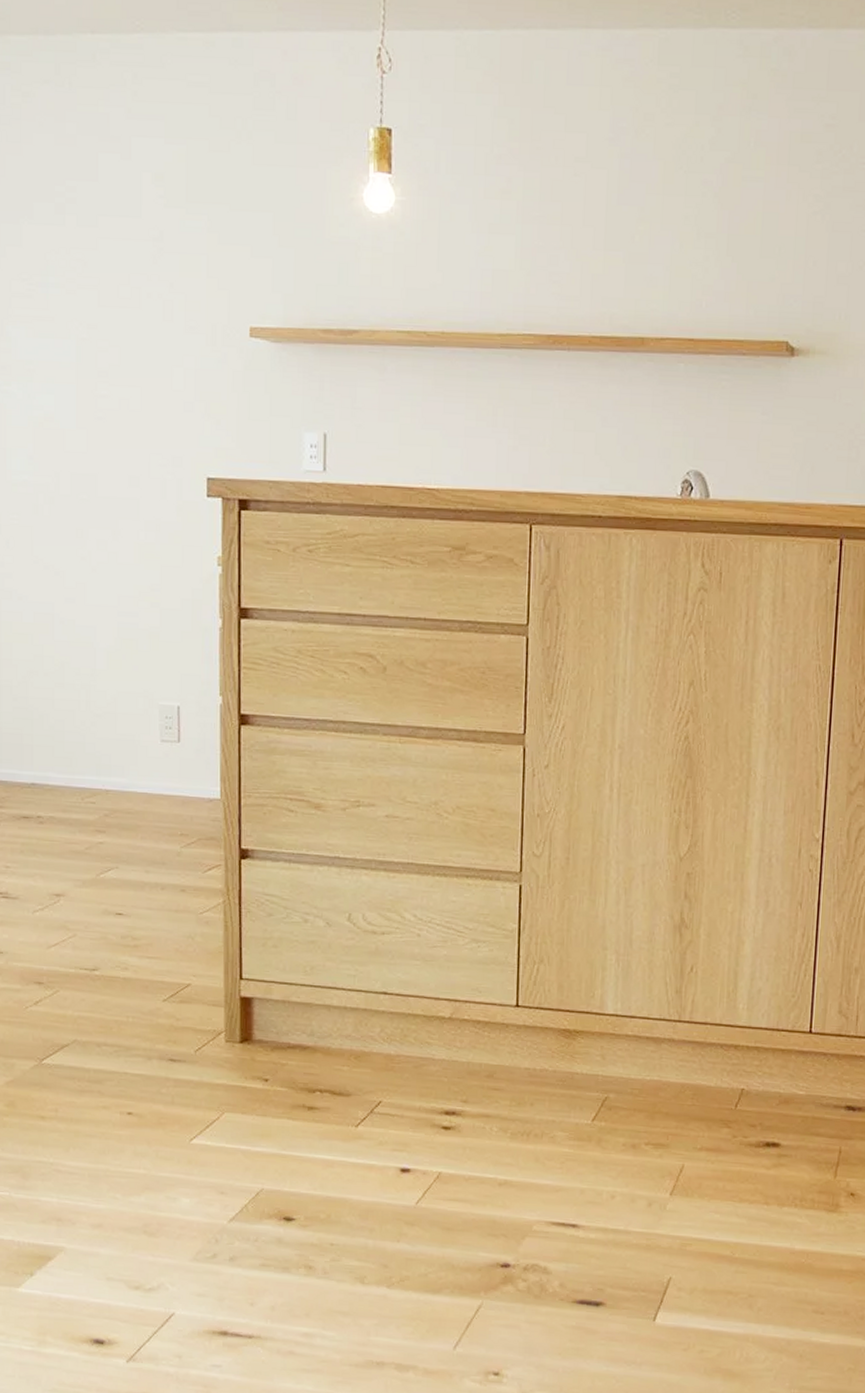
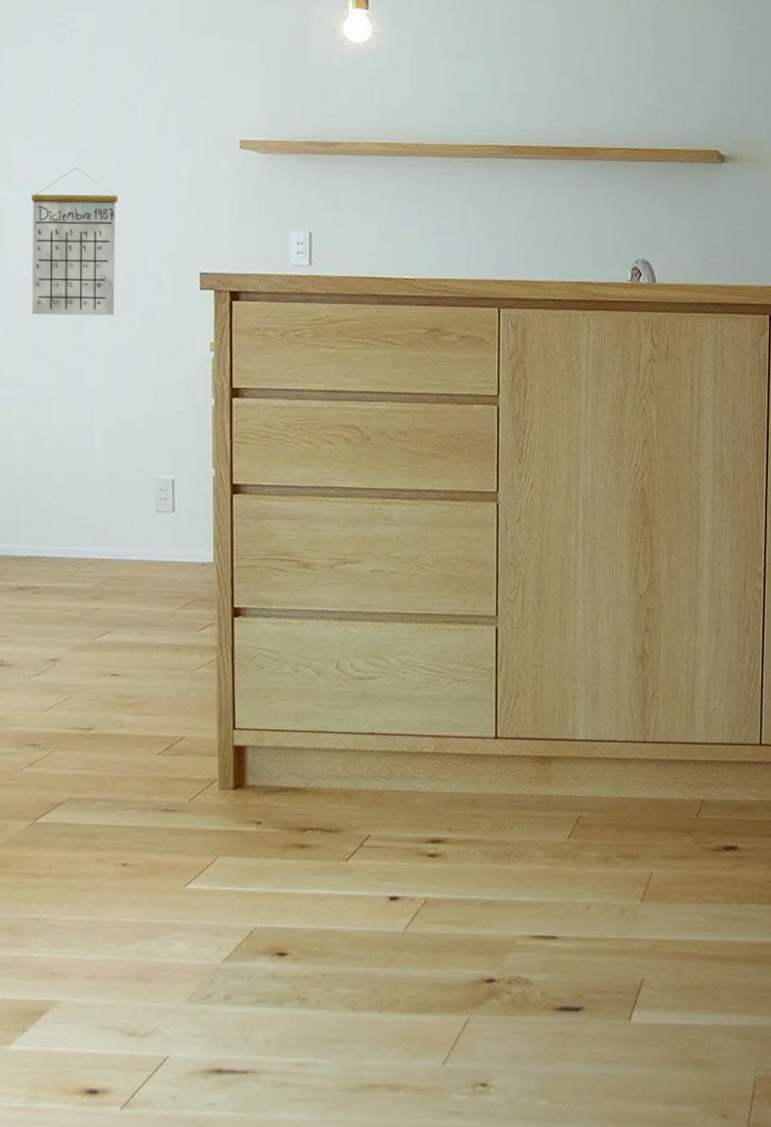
calendar: none [32,357,122,524] -> present [32,167,119,316]

